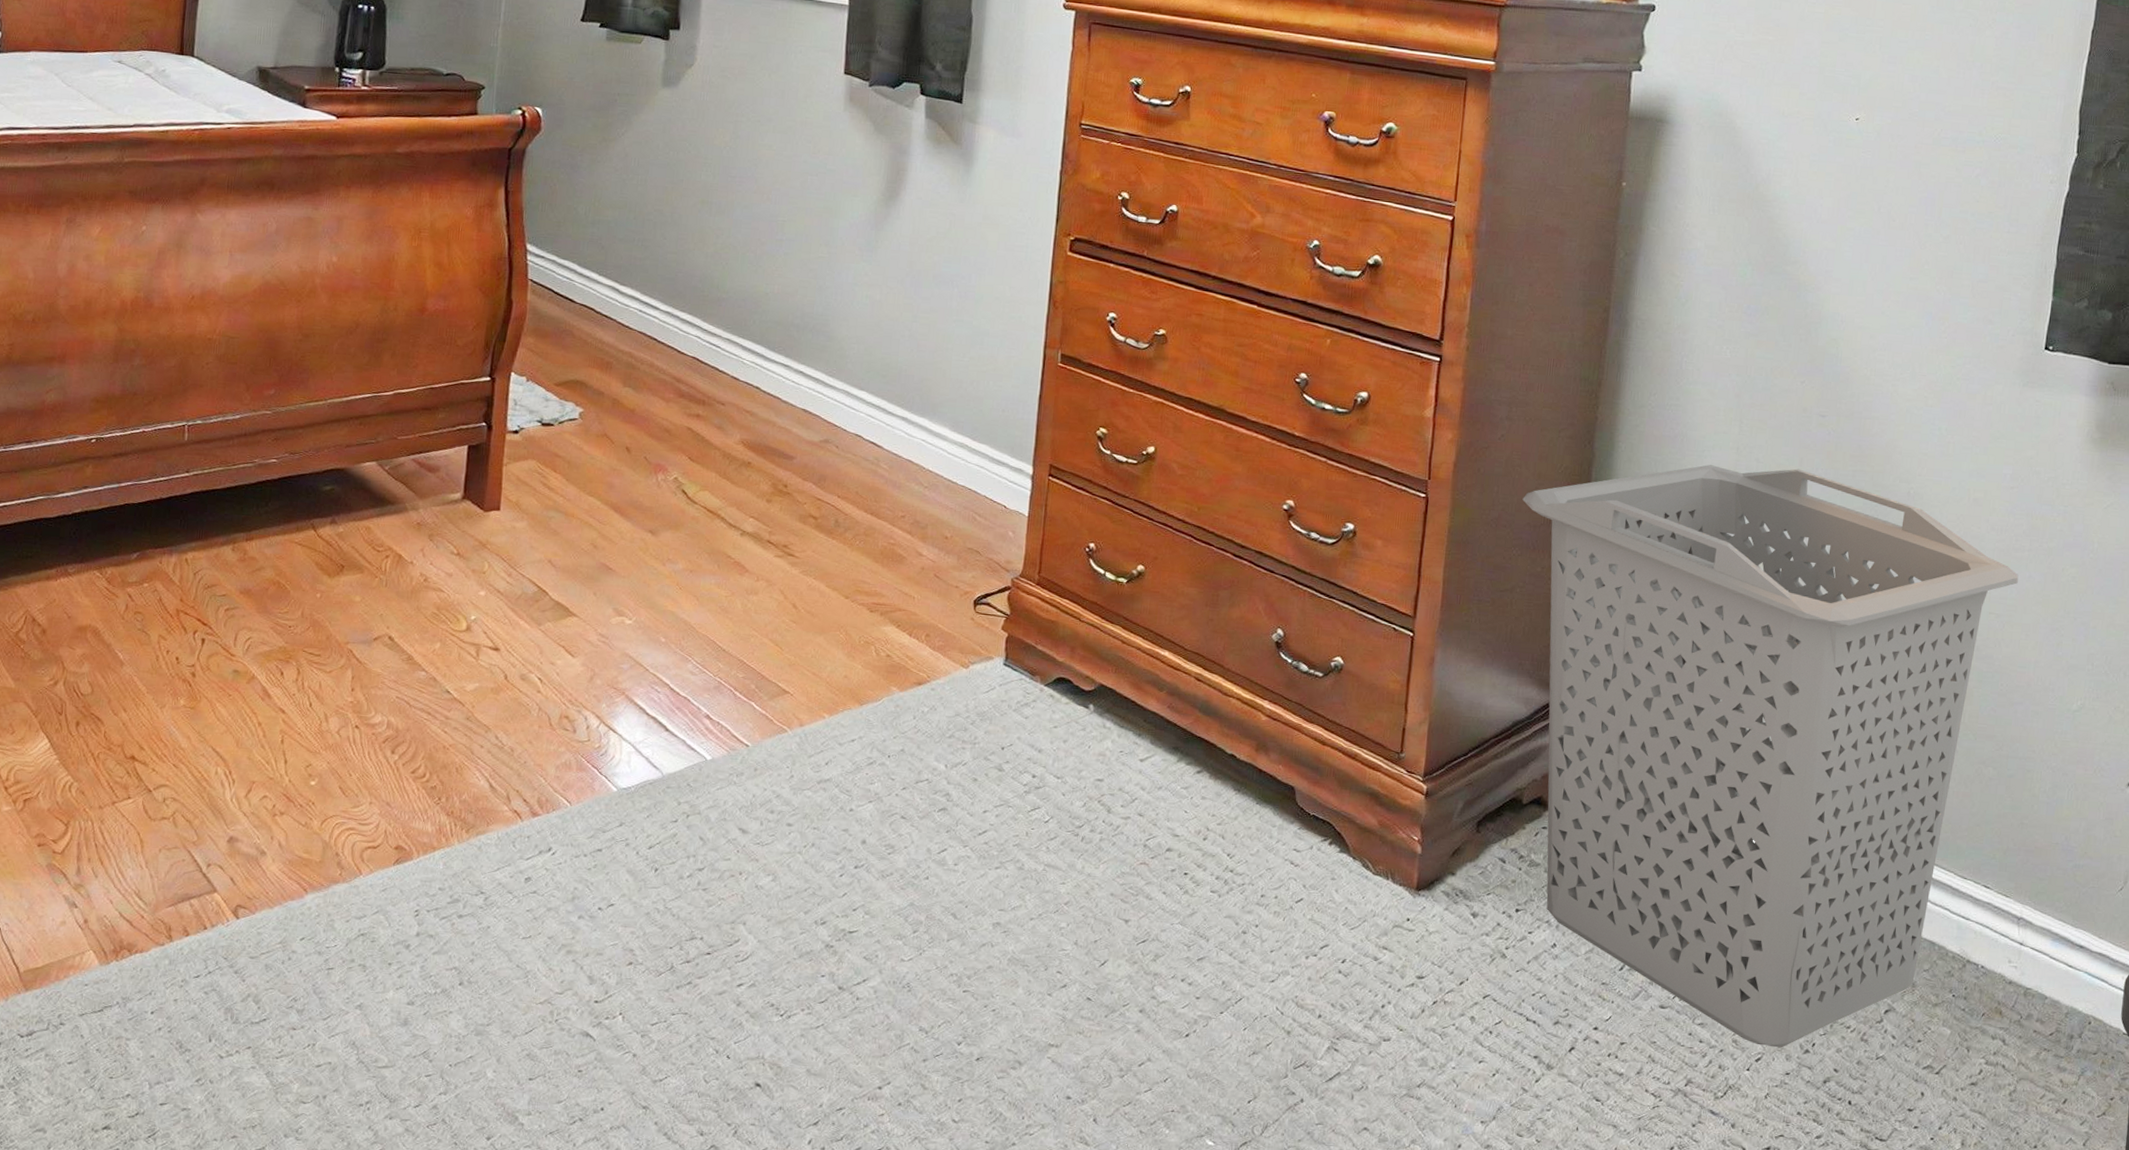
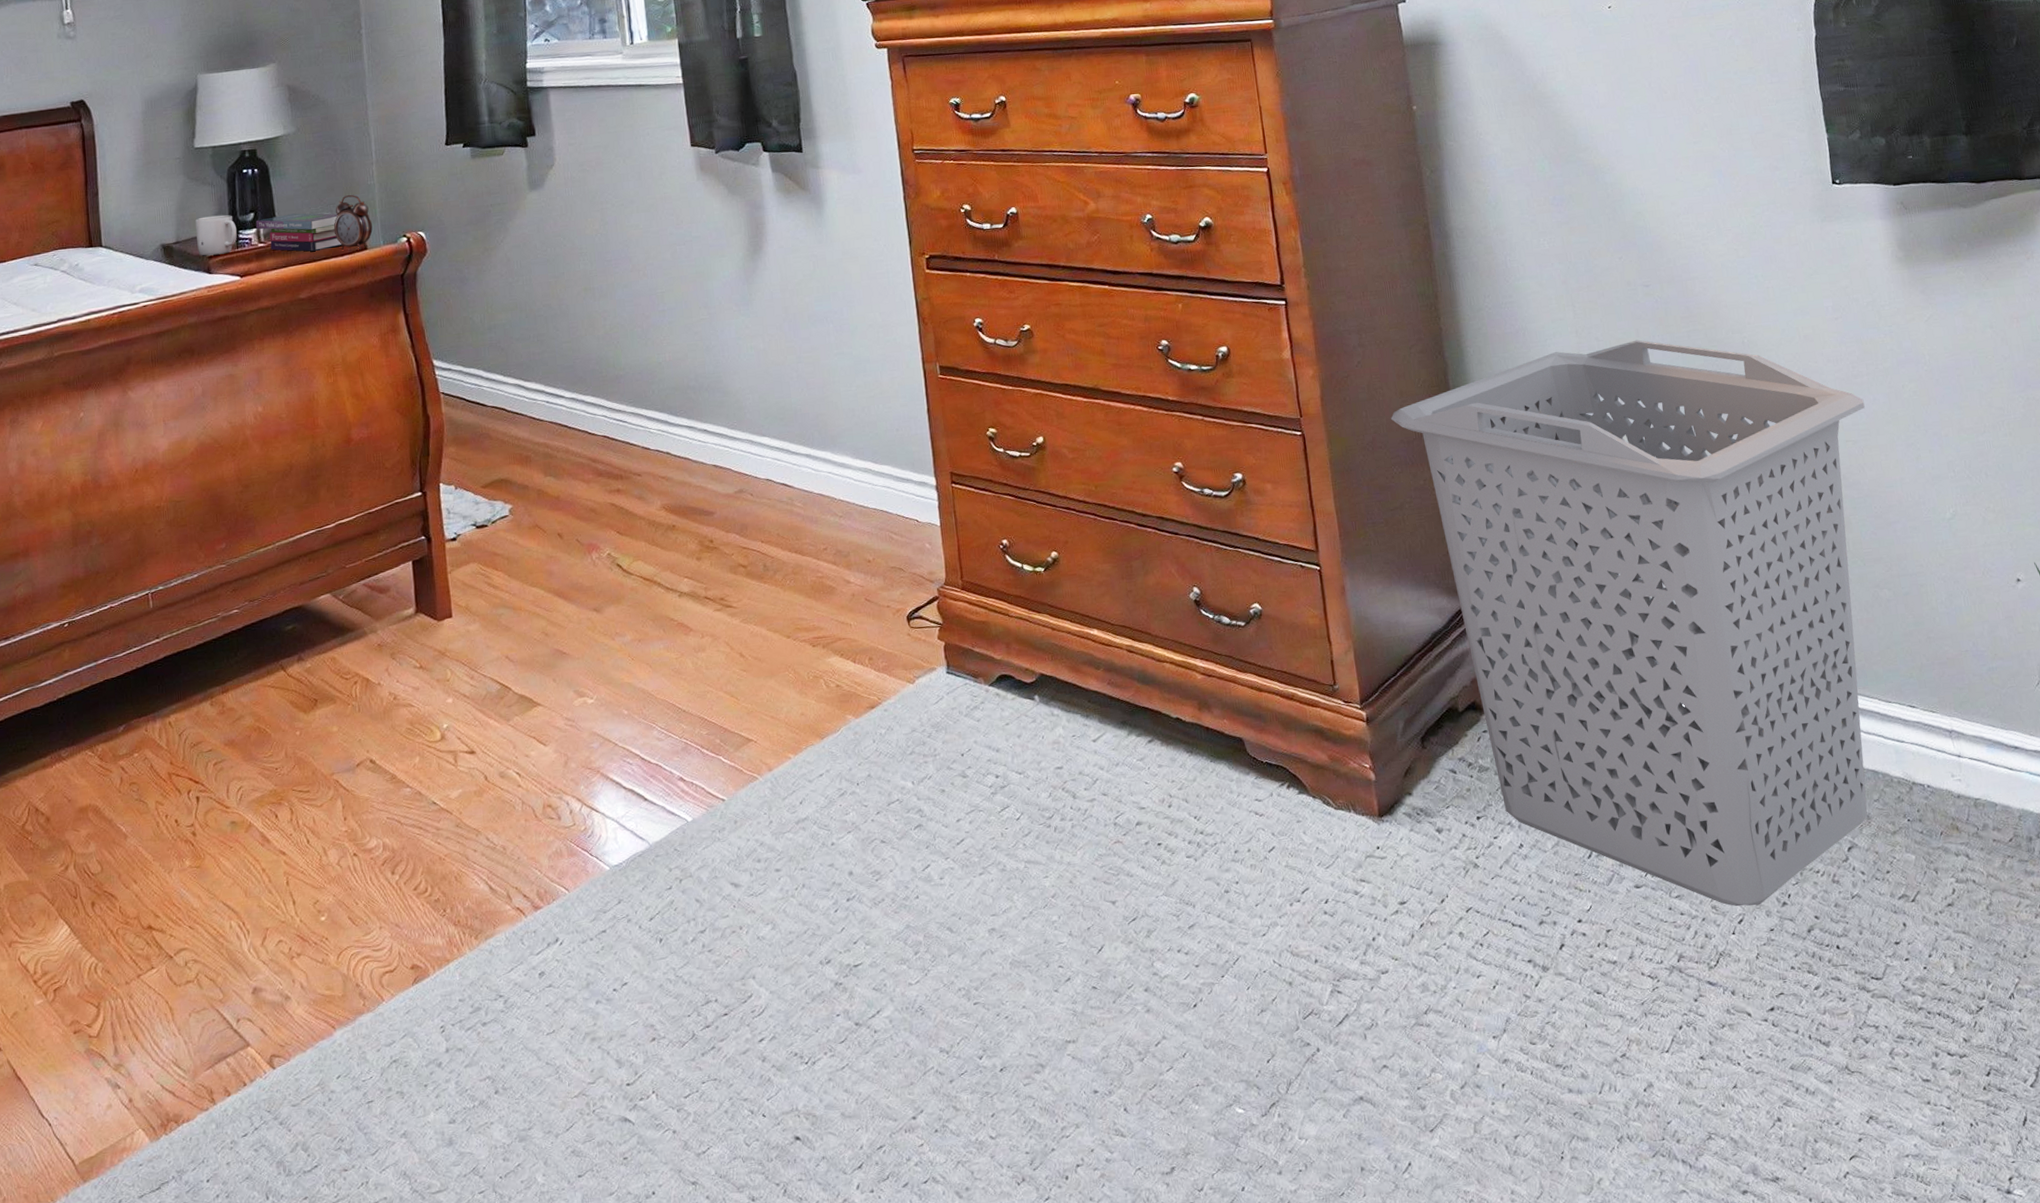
mug: none [295,46,341,90] -> present [195,214,237,256]
books: none [362,60,452,107] -> present [255,213,342,252]
alarm clock: none [445,54,488,114] -> present [333,195,373,250]

